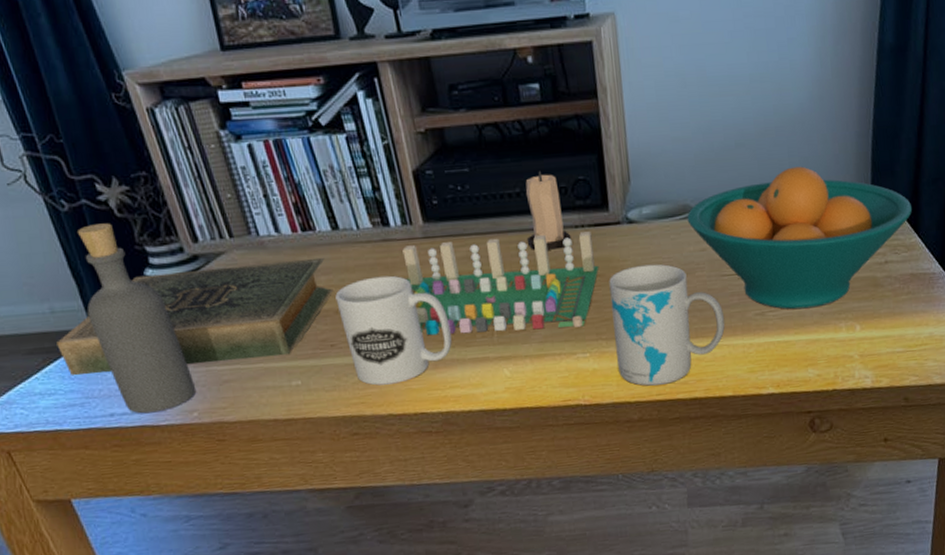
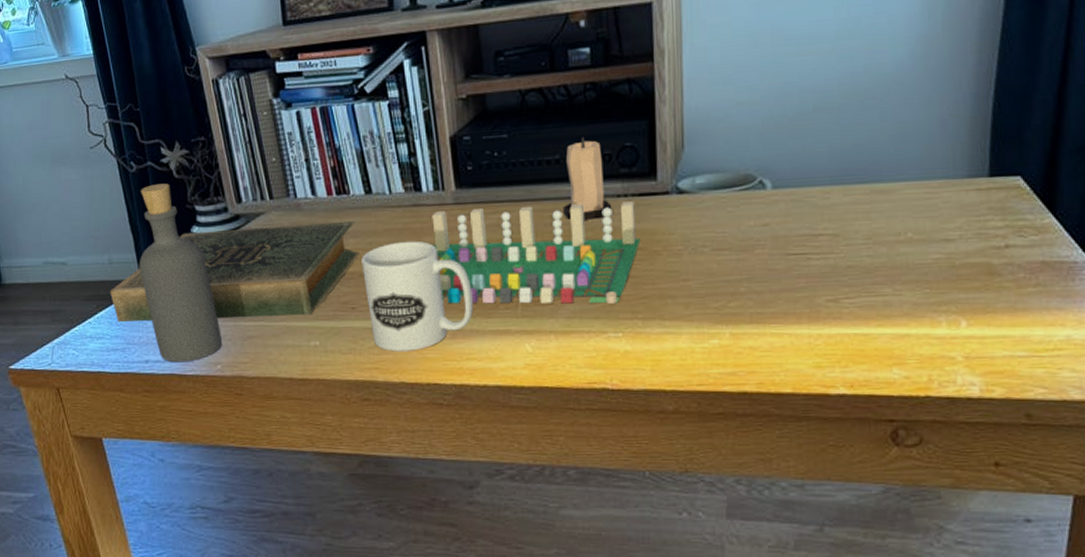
mug: present [609,264,725,386] -> none [651,238,788,374]
fruit bowl: present [687,166,913,310] -> none [748,132,1047,298]

